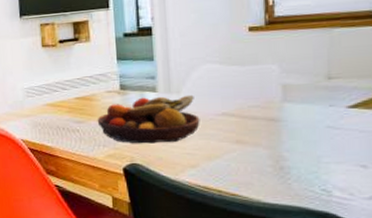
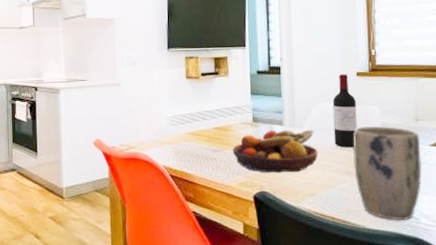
wine bottle: none [217,29,250,114] -> present [332,74,357,148]
plant pot: none [244,87,336,194] -> present [353,126,422,221]

